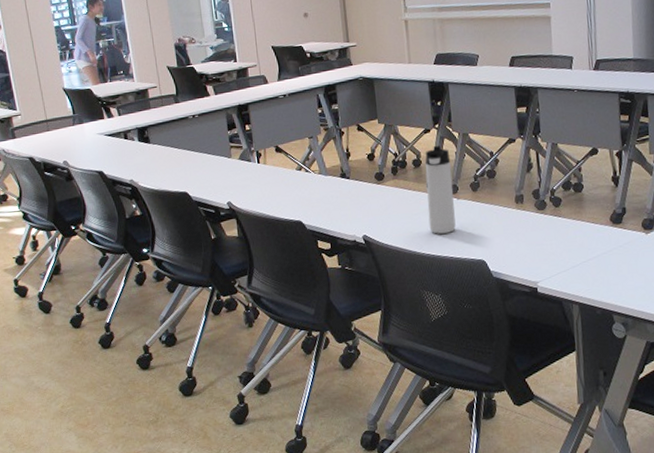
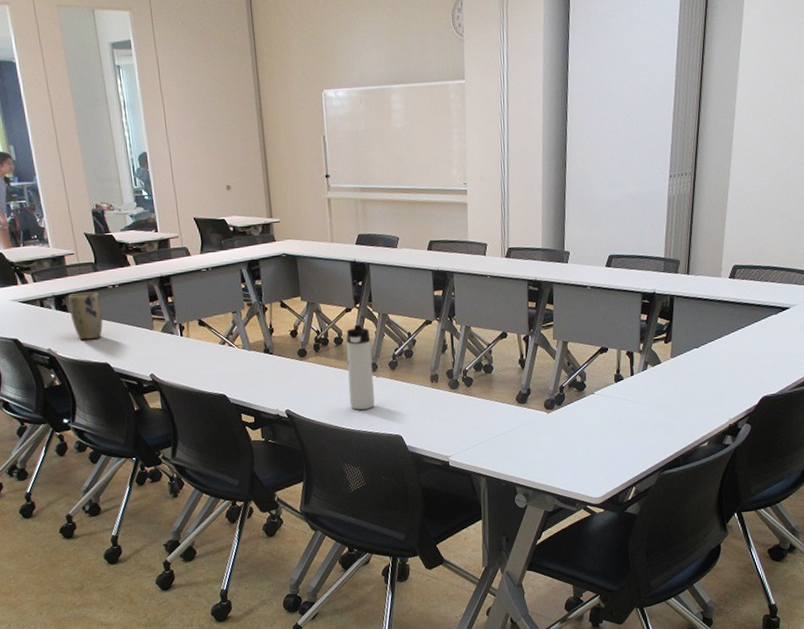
plant pot: none [150,122,183,170] -> present [68,291,103,340]

